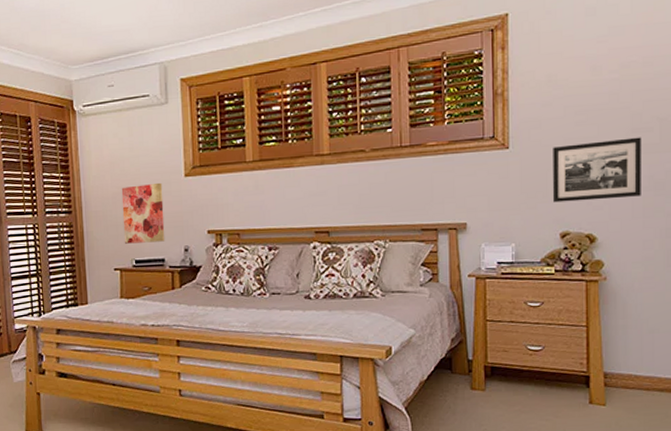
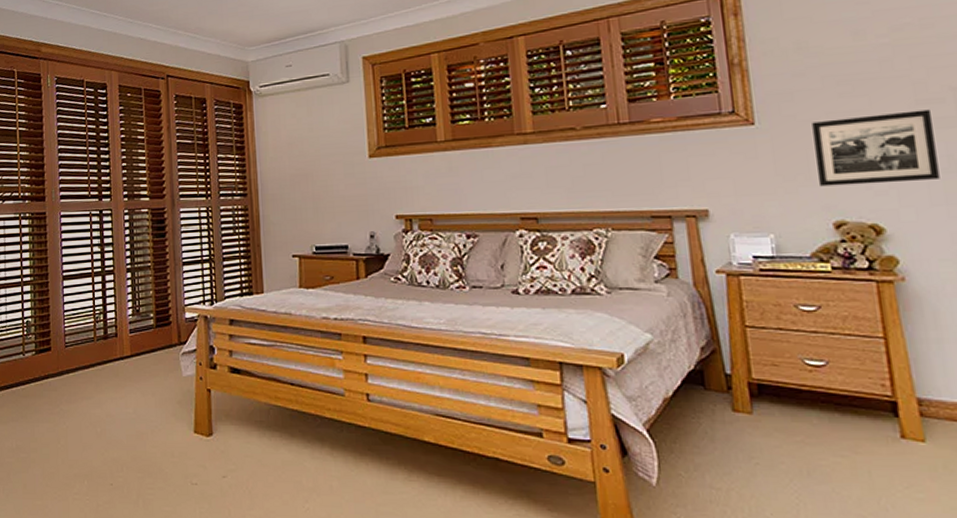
wall art: present [121,182,165,244] -> none [300,164,349,229]

